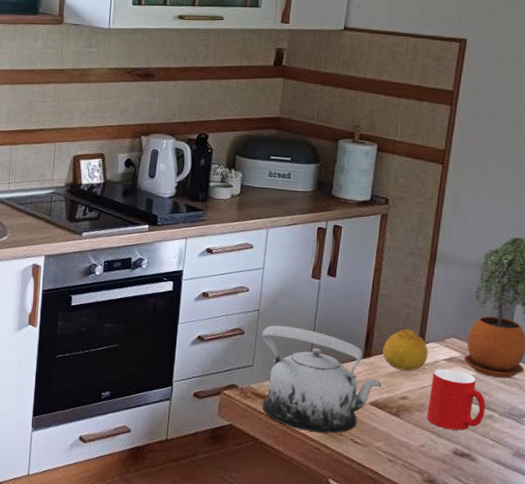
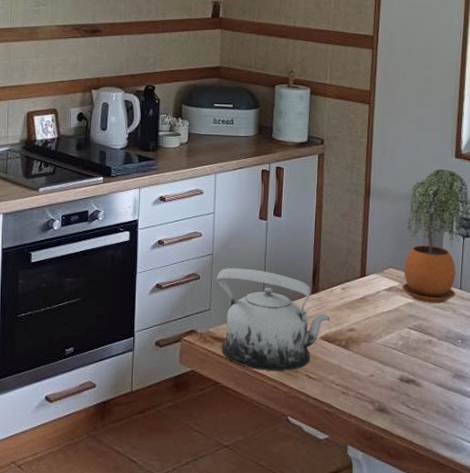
fruit: present [382,328,428,371] -> none [329,262,370,303]
cup: present [427,368,486,431] -> none [373,298,425,357]

